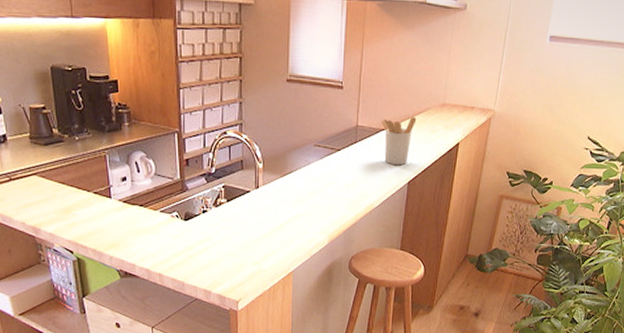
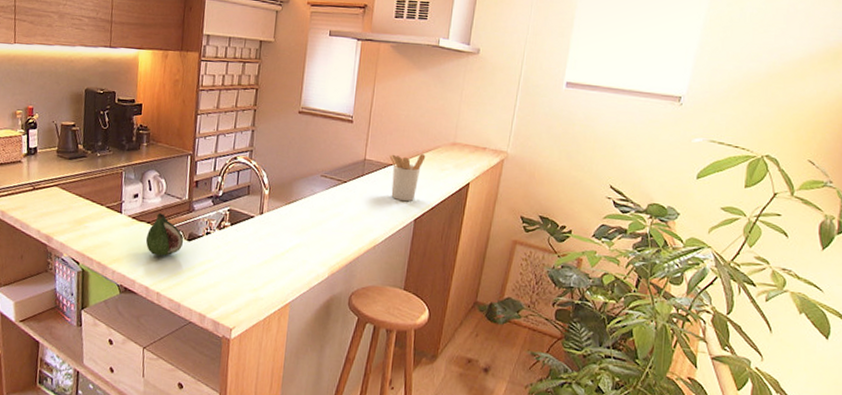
fruit: none [140,195,181,238] -> present [145,213,184,256]

